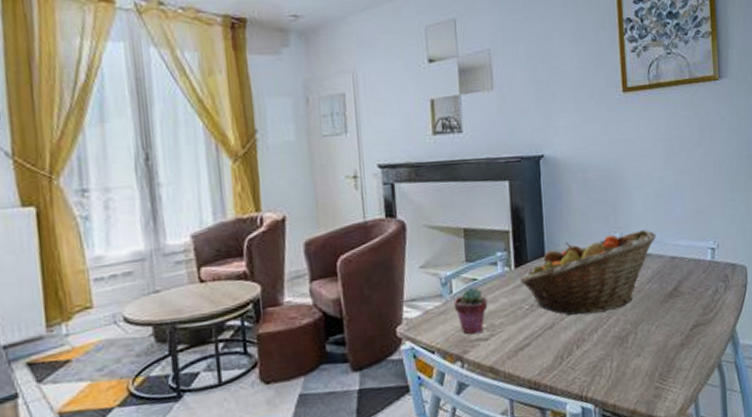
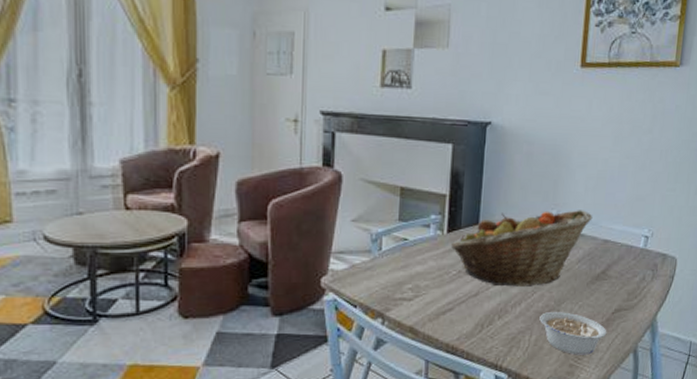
potted succulent: present [453,287,488,335] -> none [381,246,416,293]
legume: none [618,334,688,377] -> present [539,312,607,355]

